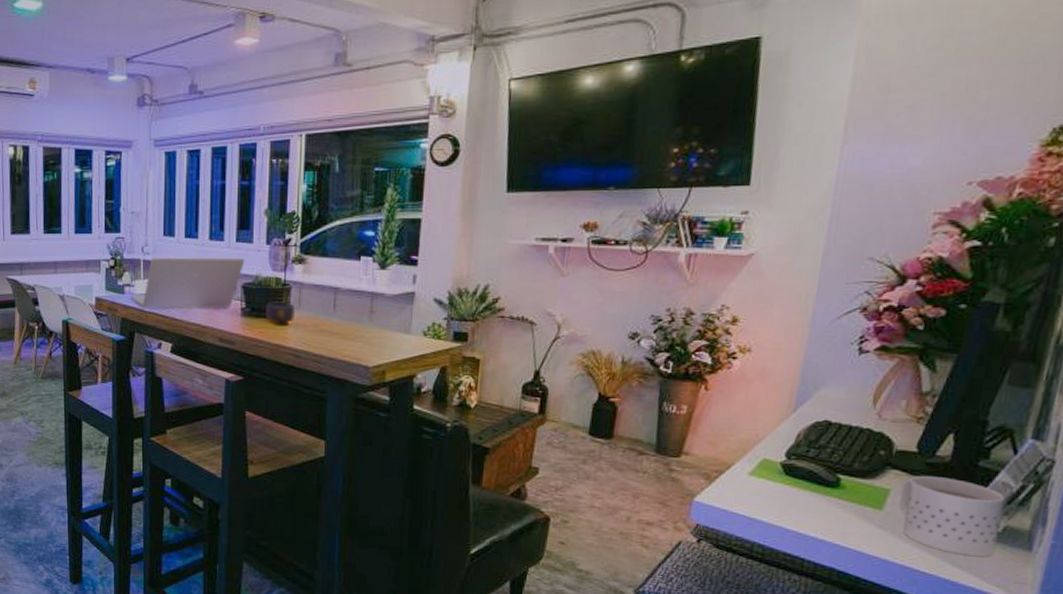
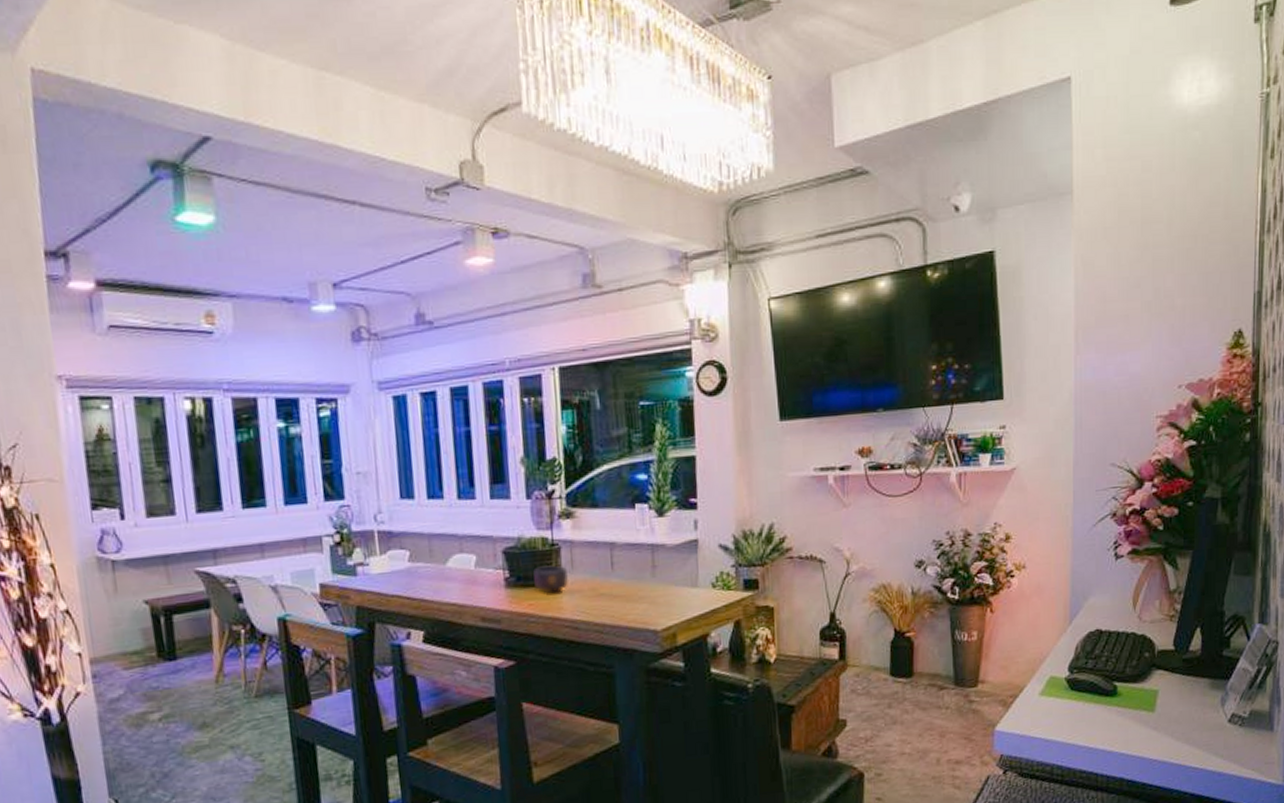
laptop: present [130,257,245,309] -> none [365,517,503,592]
mug: present [898,475,1005,557] -> none [1166,671,1247,746]

